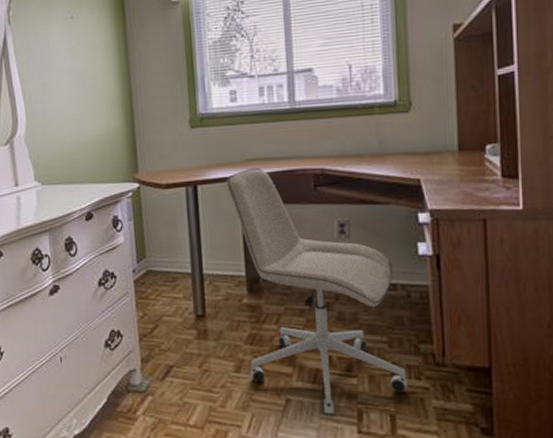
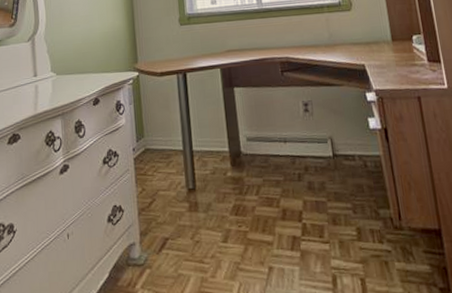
office chair: present [226,167,407,417] -> none [210,57,373,283]

